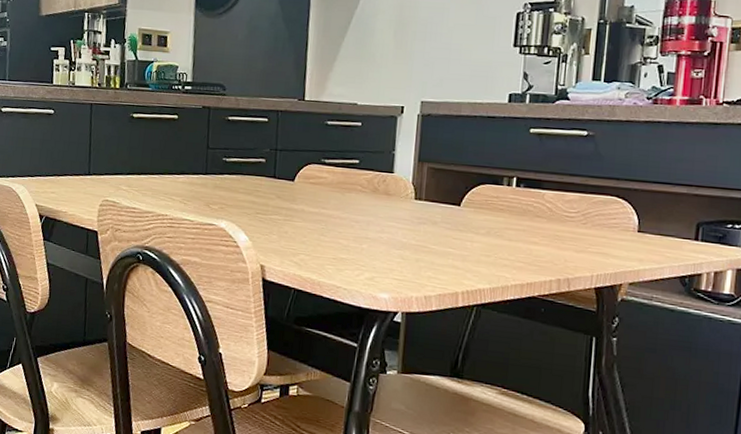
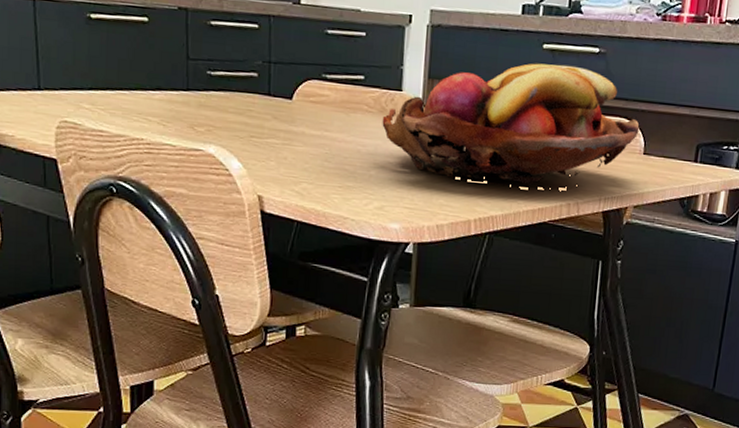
fruit basket: none [374,146,633,266] -> present [382,63,640,190]

